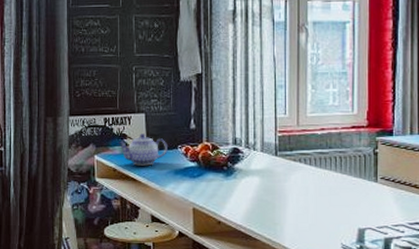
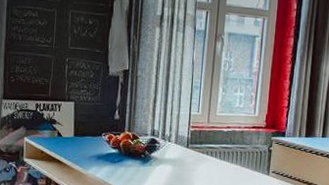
teapot: present [119,133,168,166] -> none [48,120,93,150]

